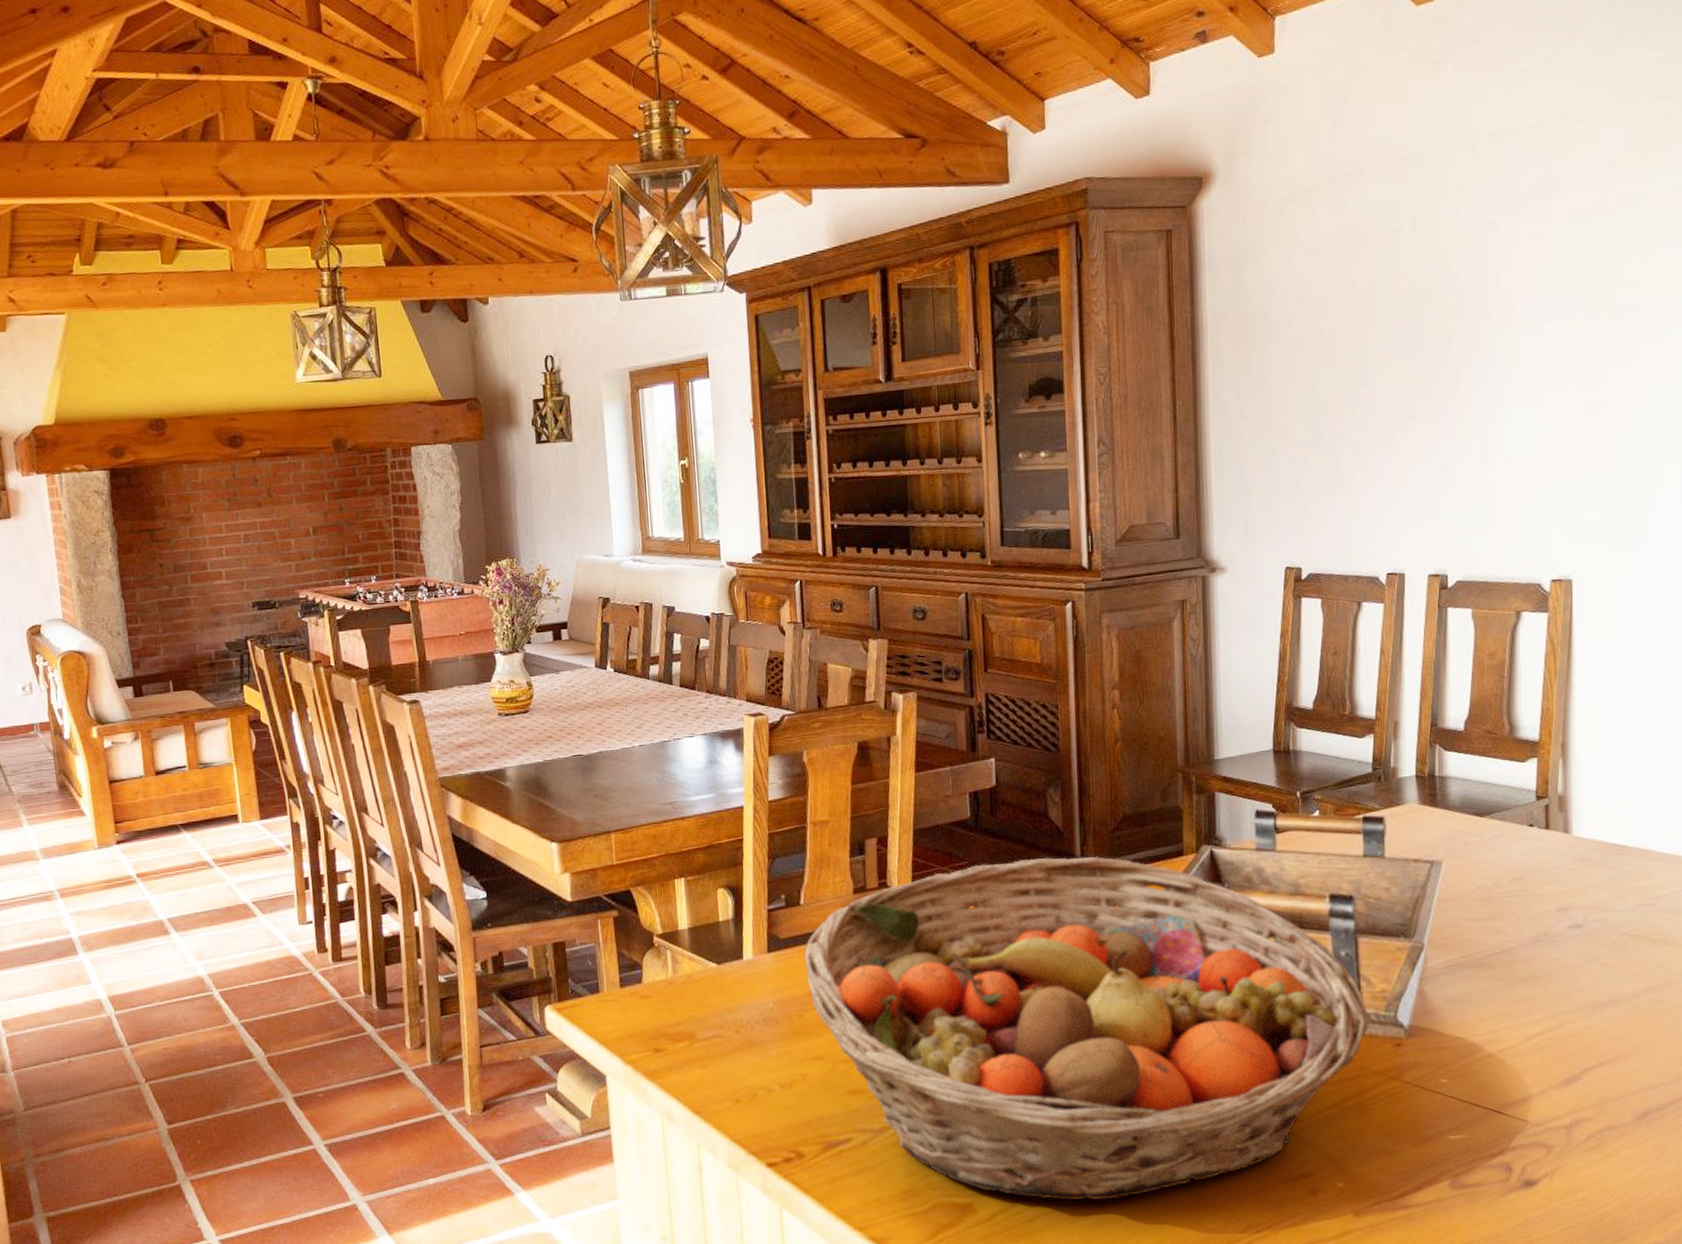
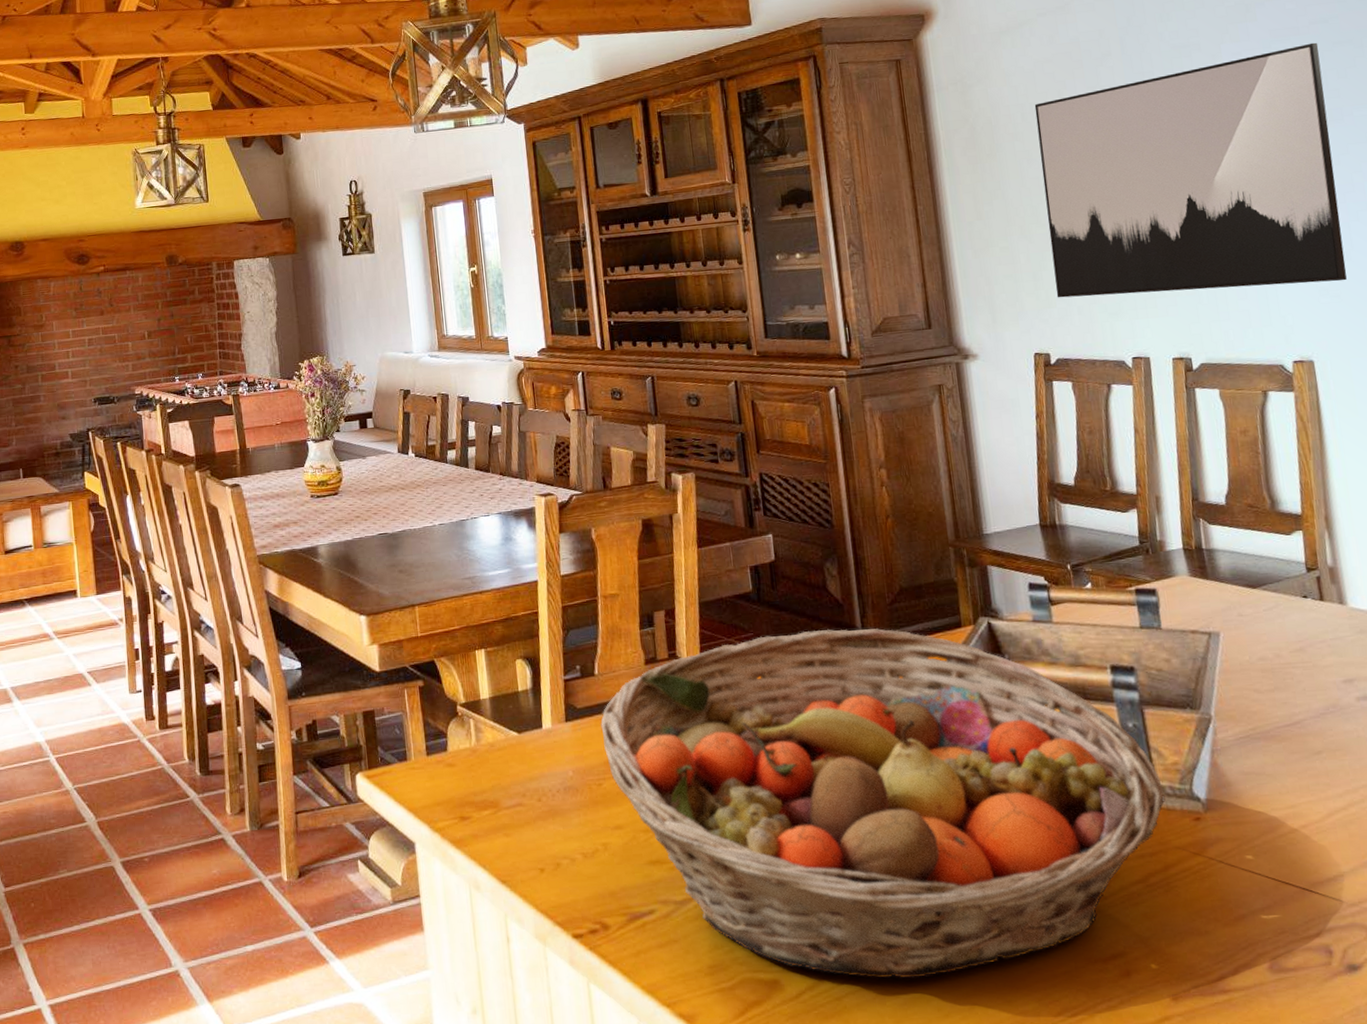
wall art: none [1313,224,1624,507] -> present [1034,42,1347,298]

